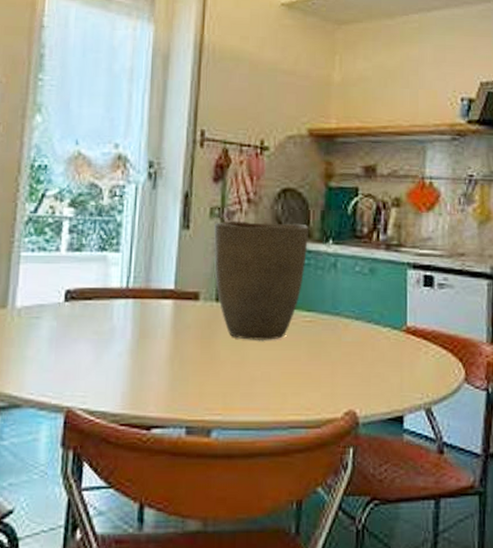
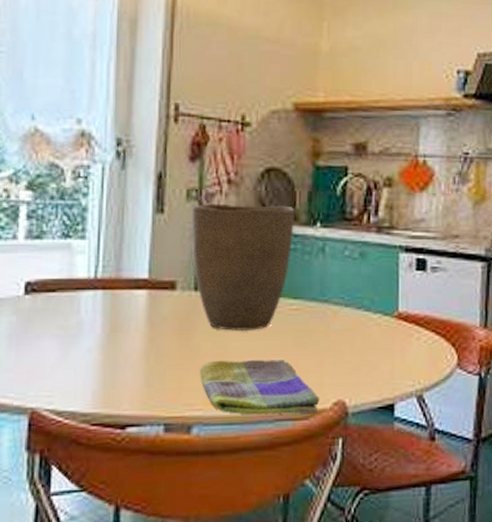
dish towel: none [220,367,332,422] -> present [200,360,320,415]

